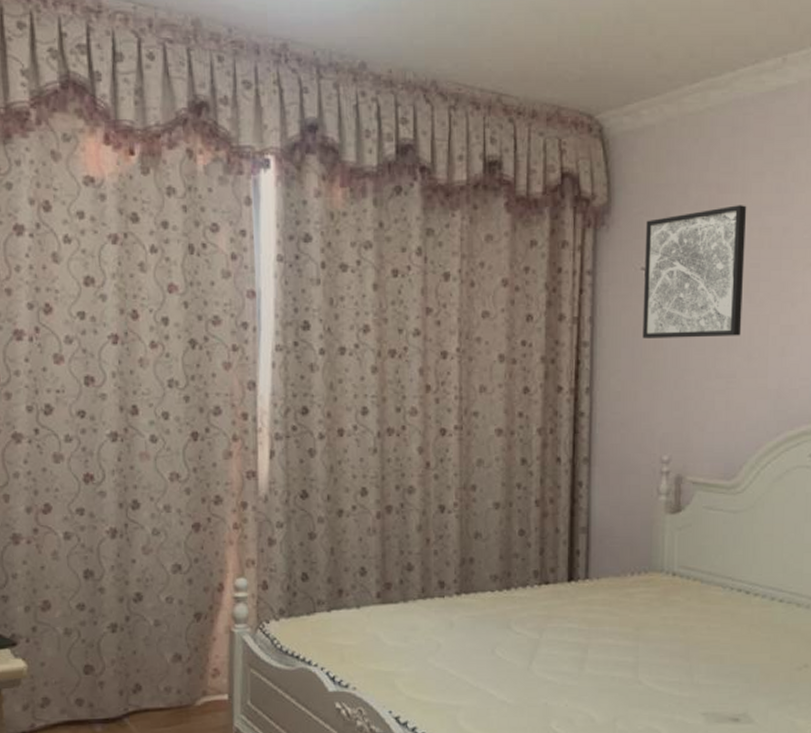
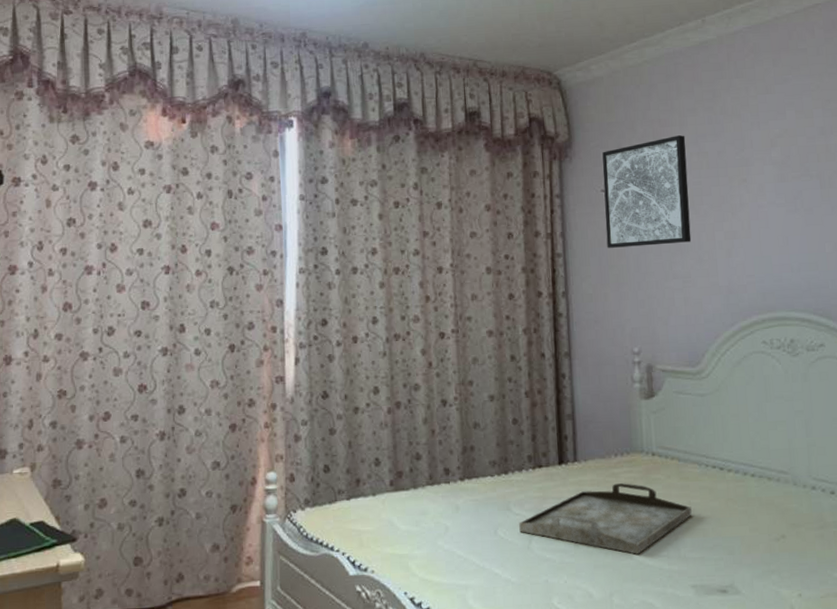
serving tray: none [519,603,710,679] -> present [519,482,692,554]

